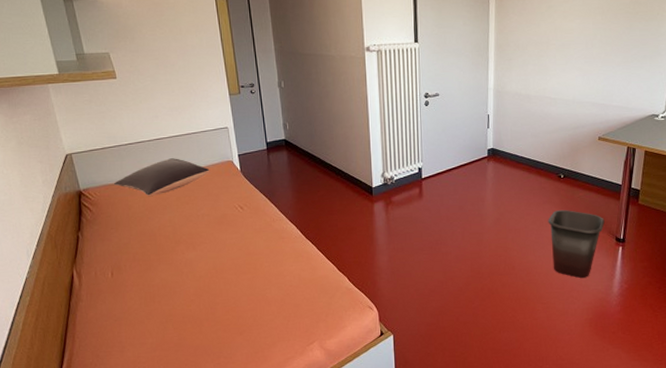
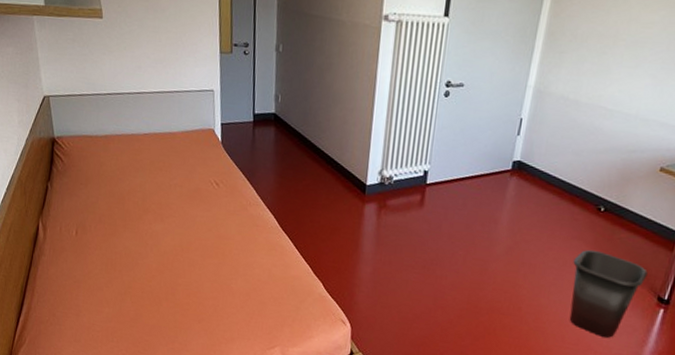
pillow: present [113,158,210,196] -> none [87,116,189,156]

